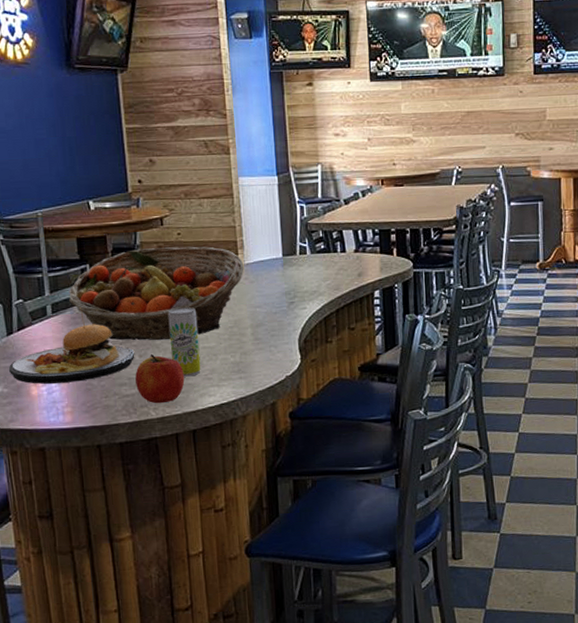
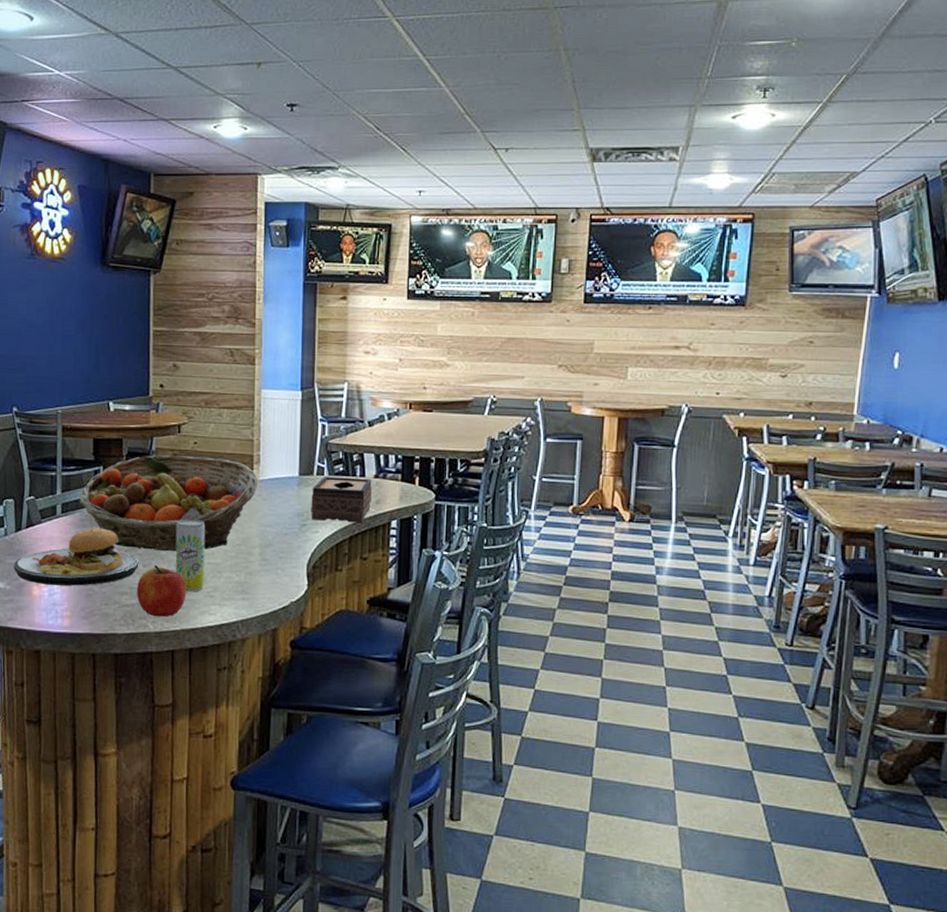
tissue box: none [296,253,354,298] -> present [311,477,372,523]

